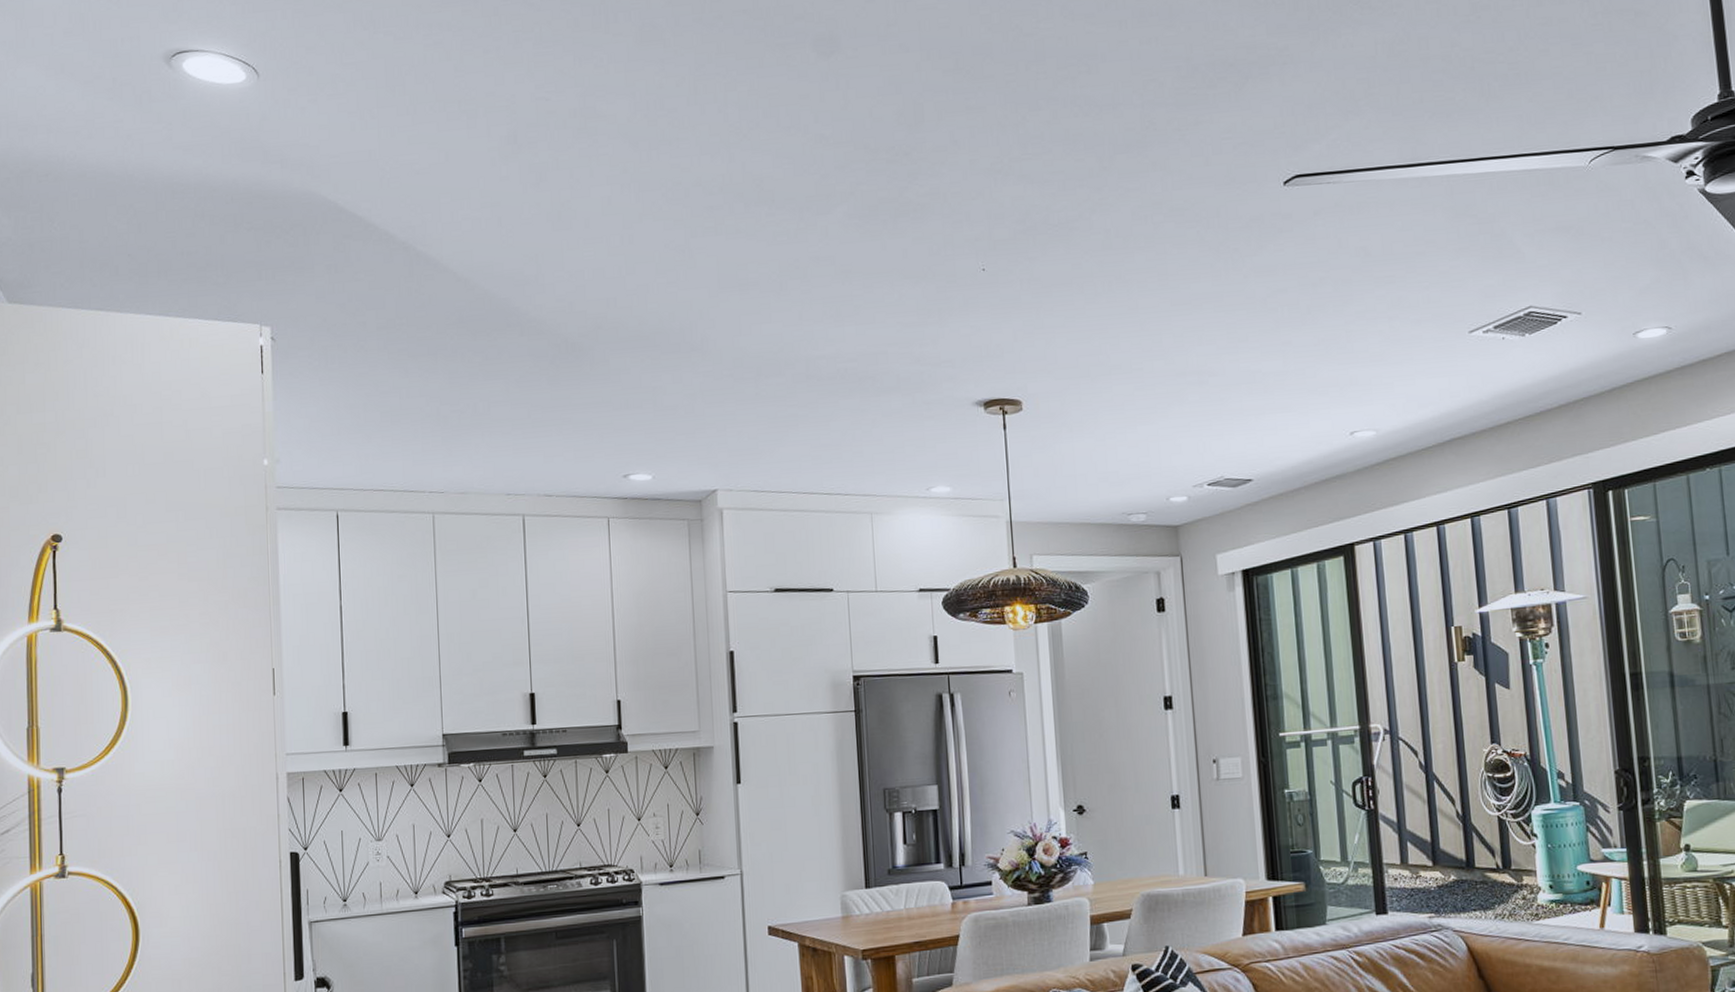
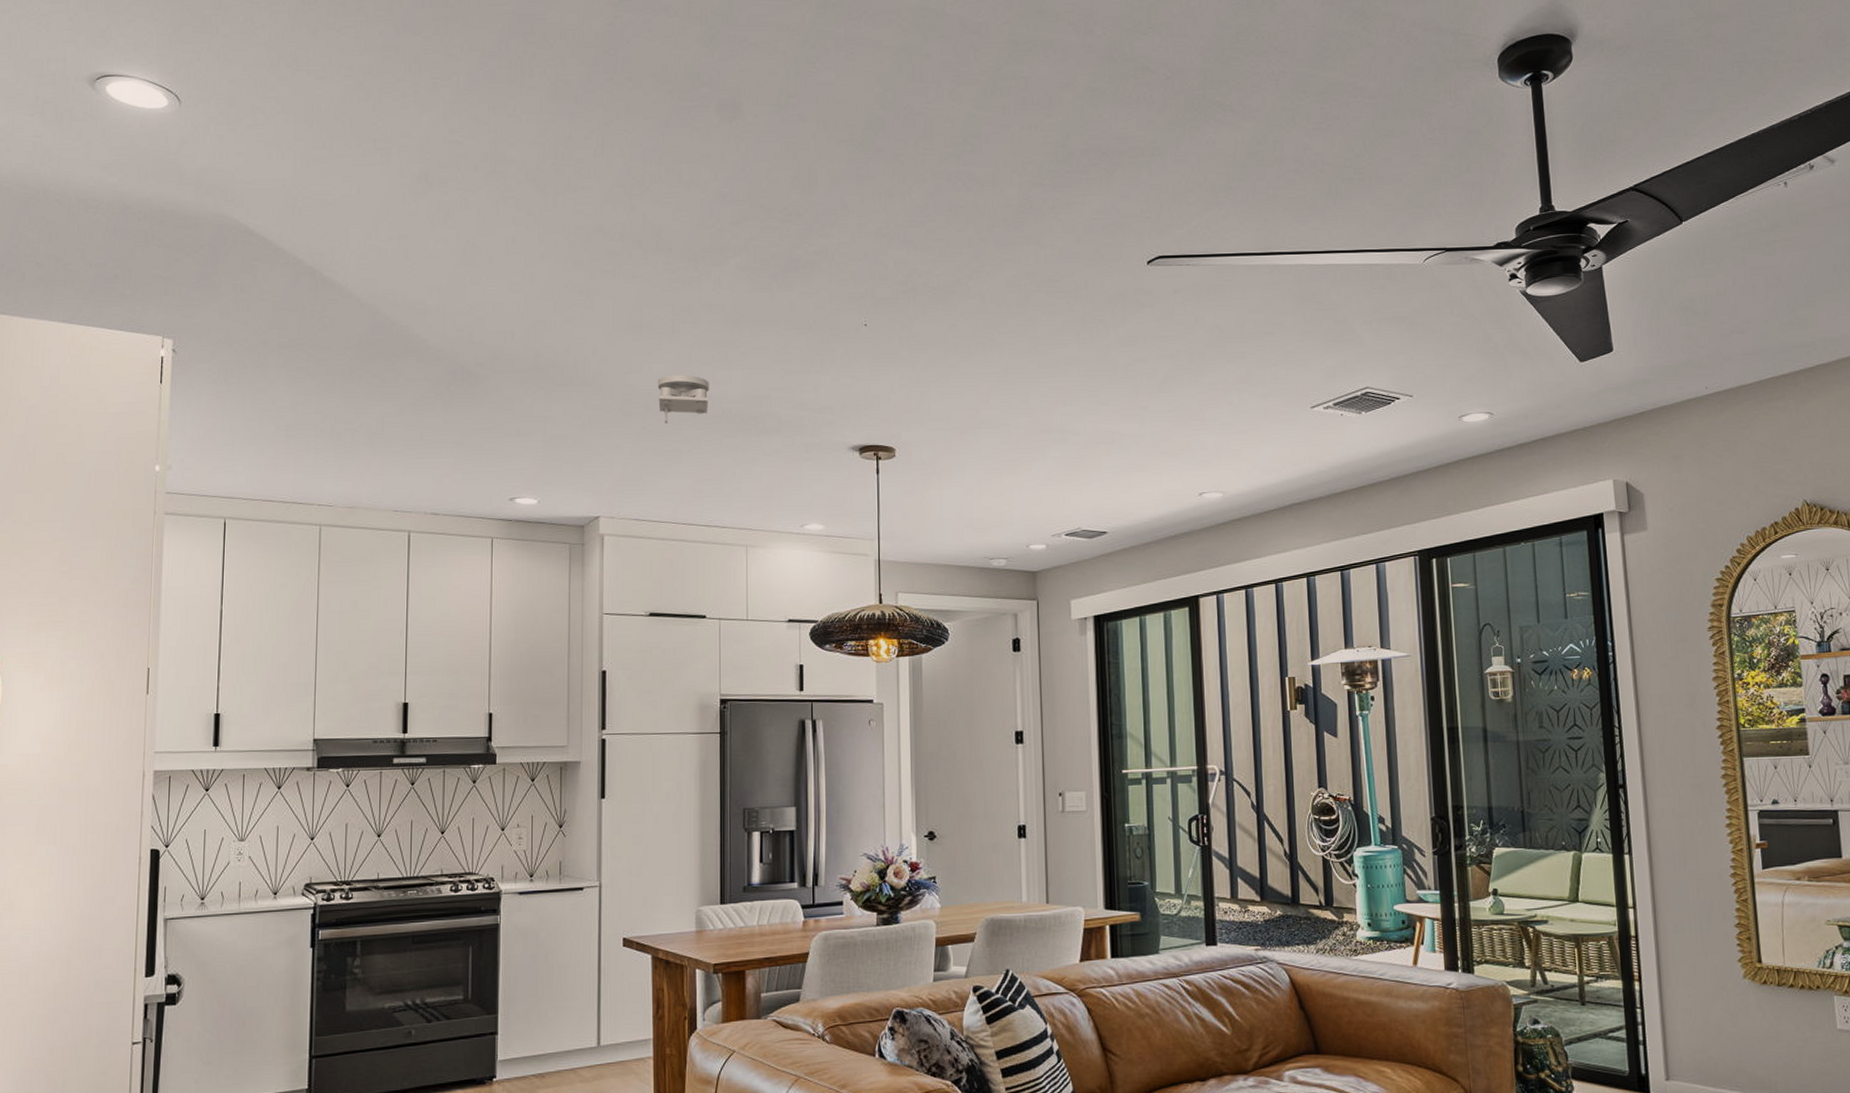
smoke detector: none [768,334,823,388] -> present [657,374,709,424]

